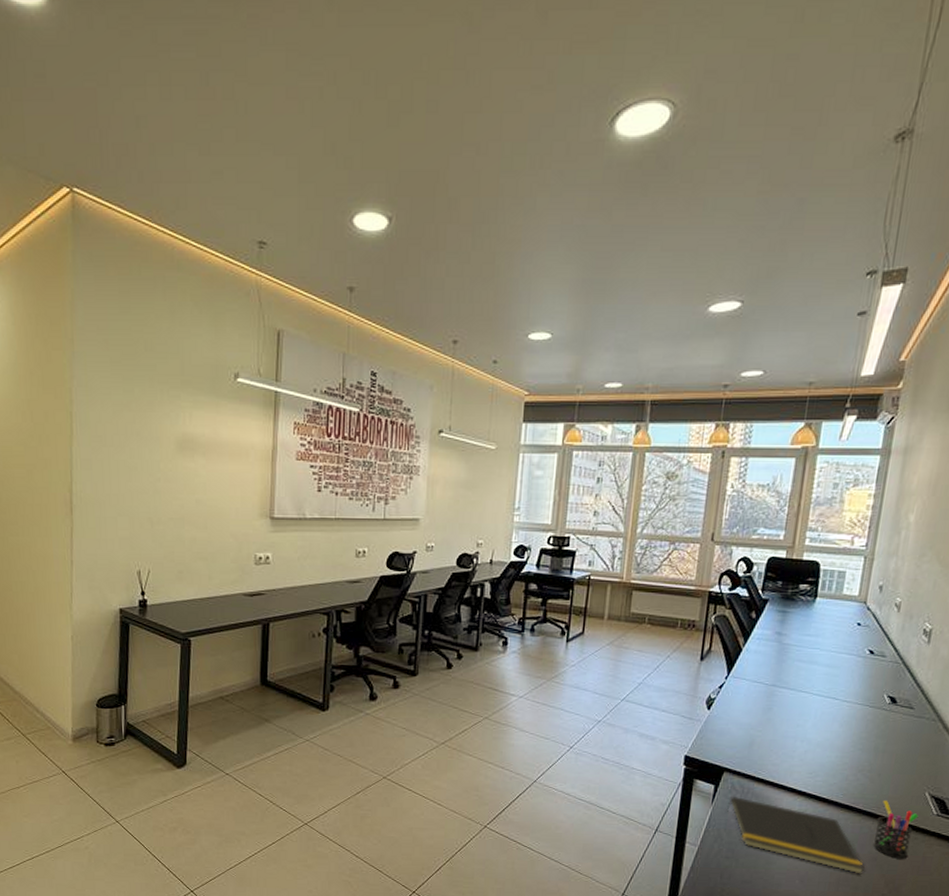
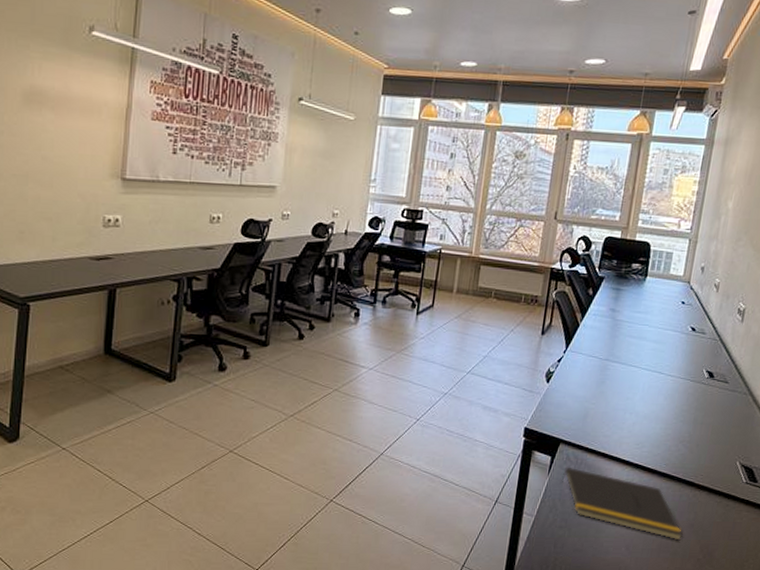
pen holder: present [873,801,919,859] -> none [690,470,731,525]

